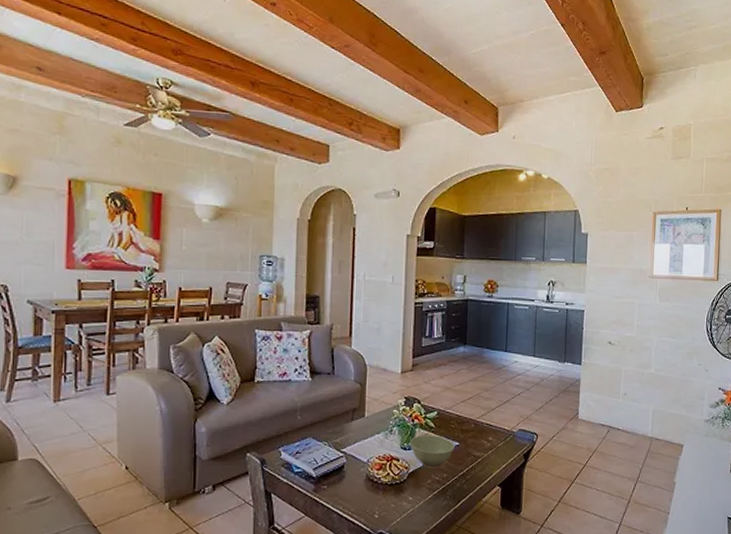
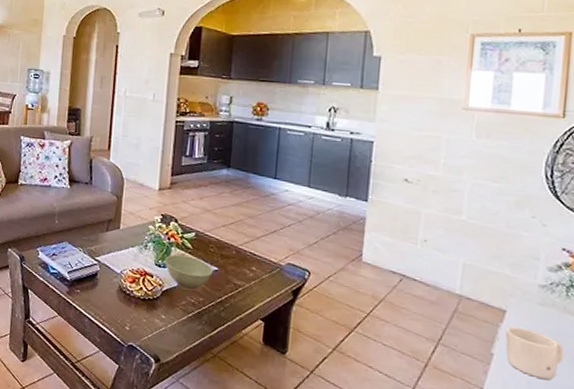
mug: none [683,457,722,496] -> present [505,326,564,380]

